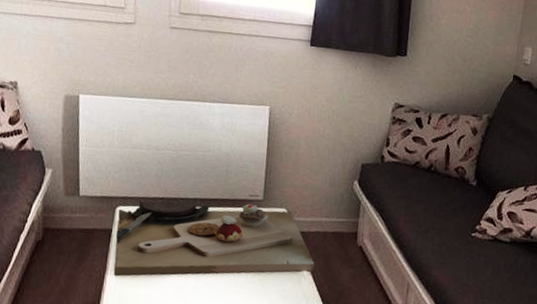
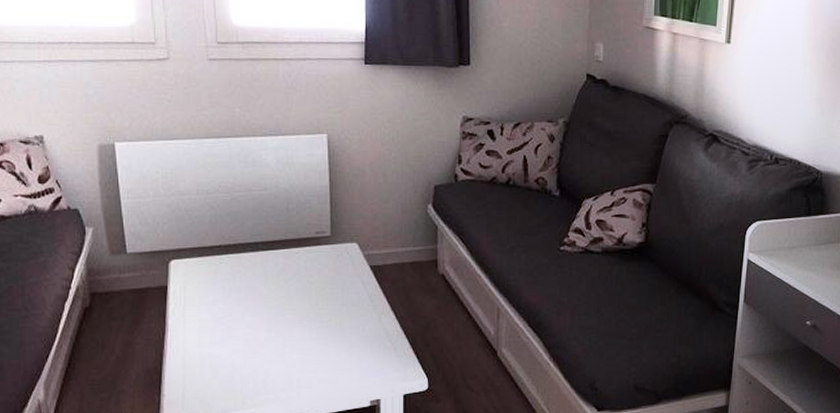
decorative tray: present [113,200,315,276] -> none [171,242,394,336]

